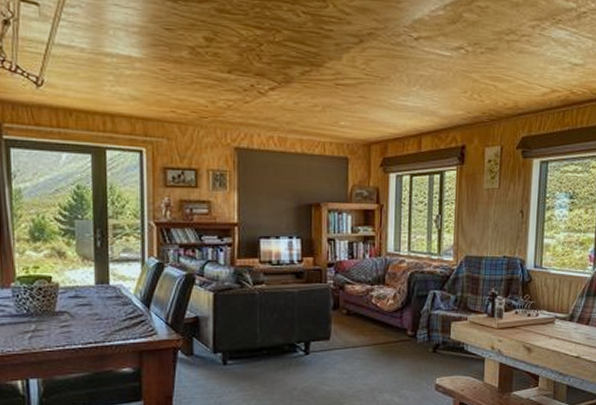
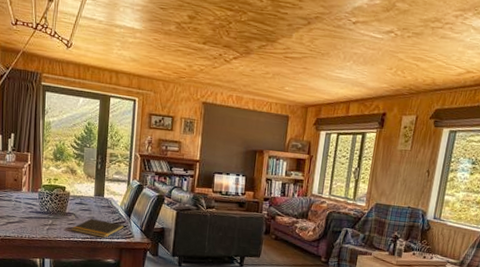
notepad: none [65,316,142,340] -> present [71,219,124,238]

